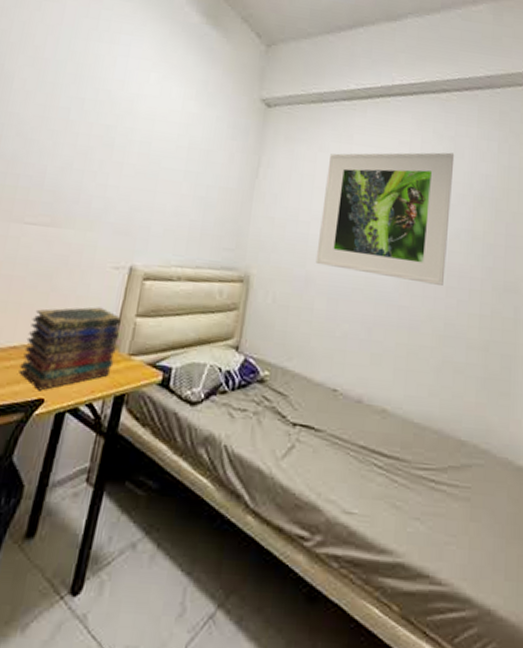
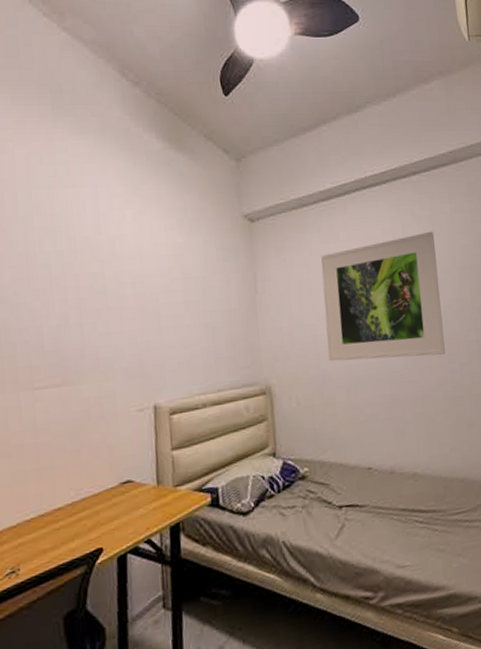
book stack: present [18,307,123,391] -> none [69,450,162,542]

